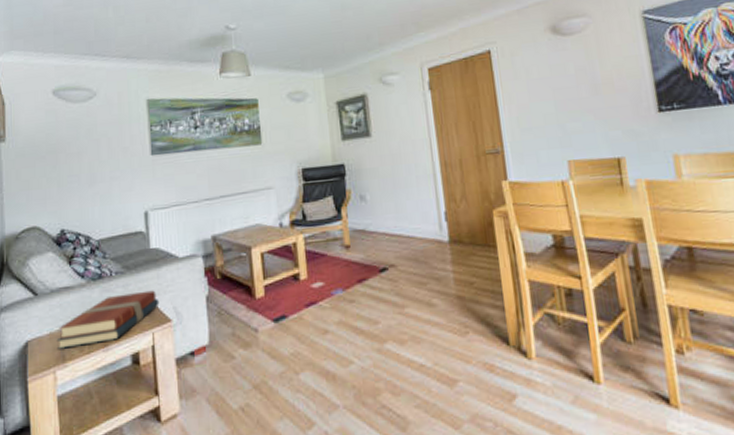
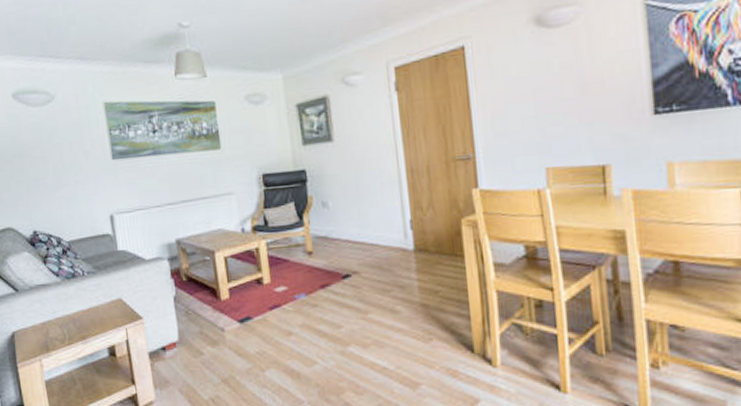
books: present [56,290,160,349] -> none [39,289,130,340]

